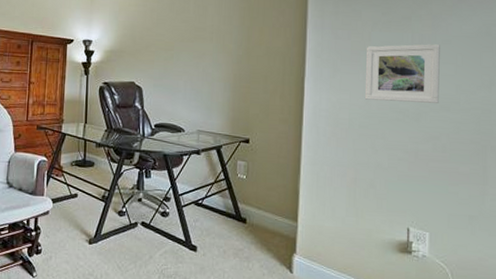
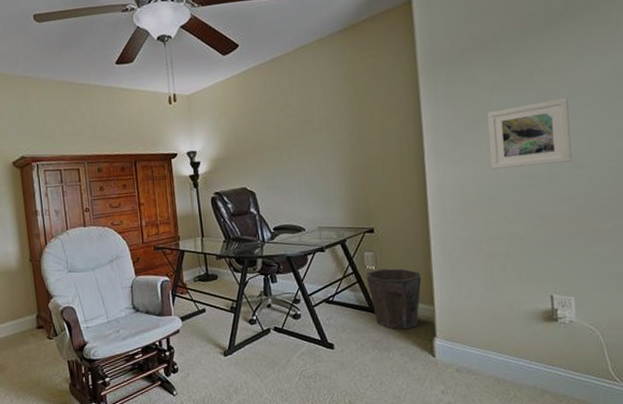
waste bin: none [236,179,288,242] -> present [366,268,422,330]

